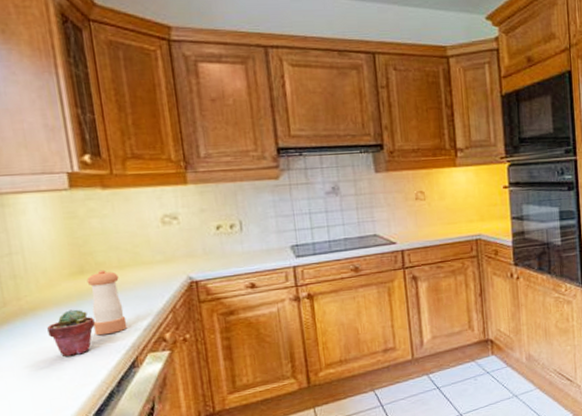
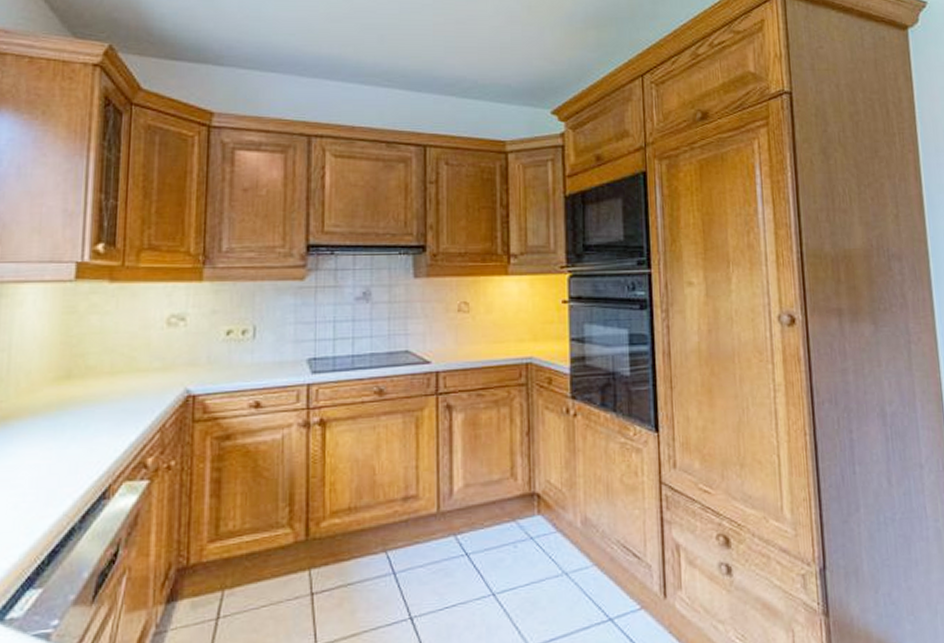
potted succulent: present [47,309,95,356] -> none [16,421,71,479]
pepper shaker: present [86,270,128,336] -> none [68,375,108,455]

